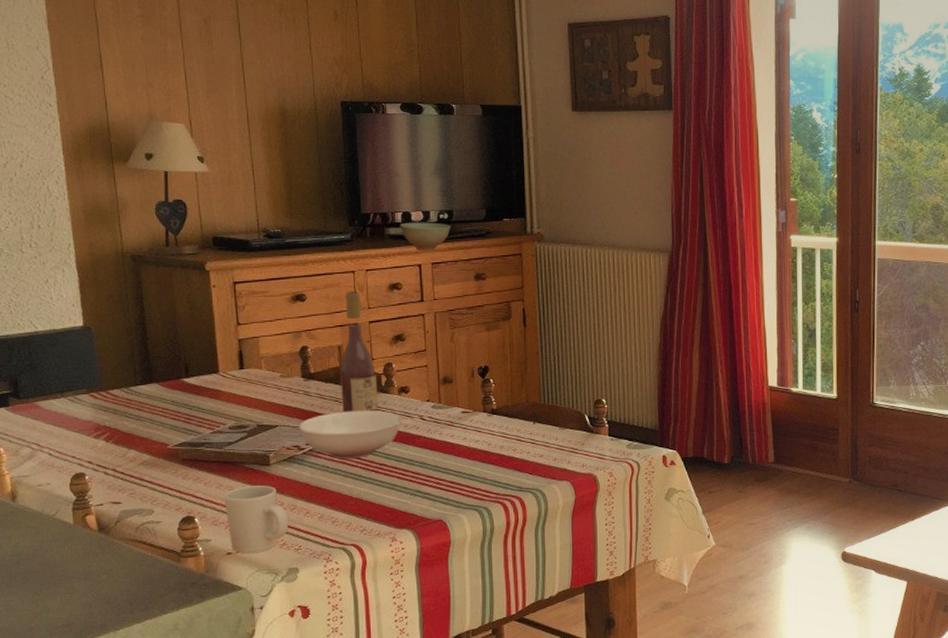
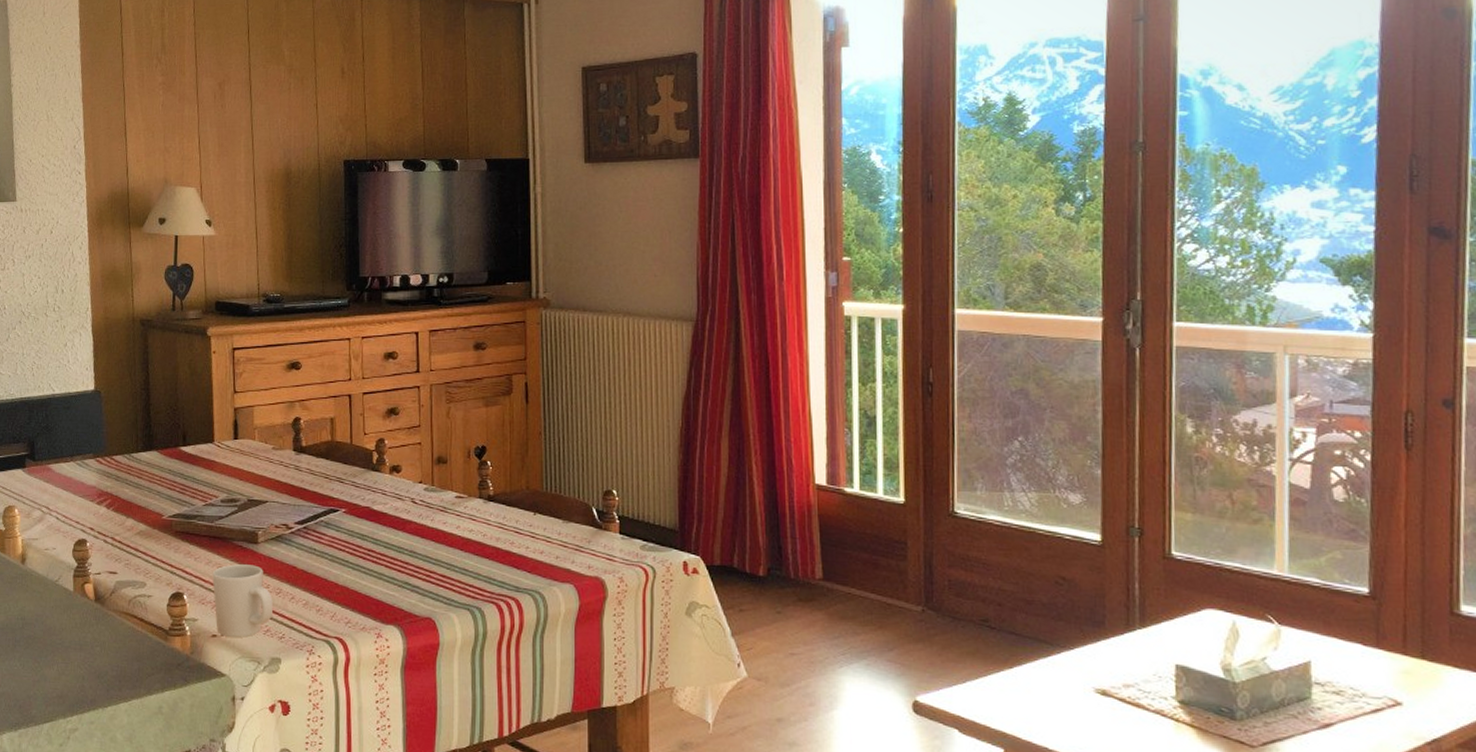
bowl: present [298,410,403,459] -> none [288,489,393,542]
wine bottle: present [339,292,378,413] -> none [331,360,369,492]
bowl: present [399,222,451,252] -> none [397,286,450,318]

